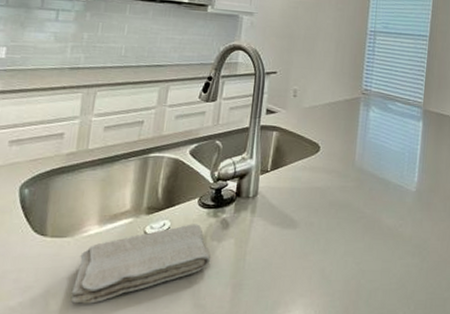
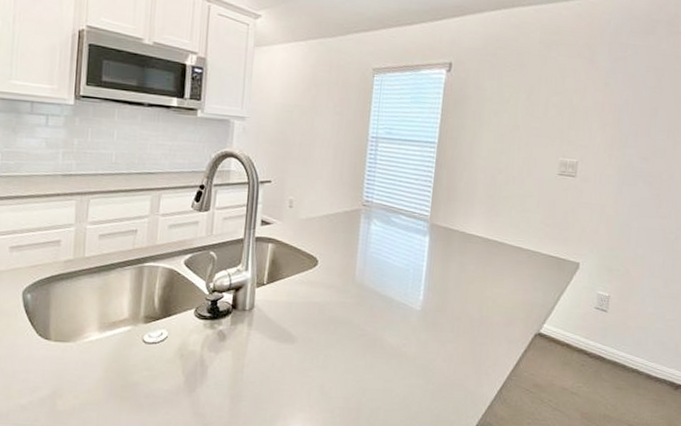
washcloth: present [71,224,210,304] -> none [76,334,208,406]

